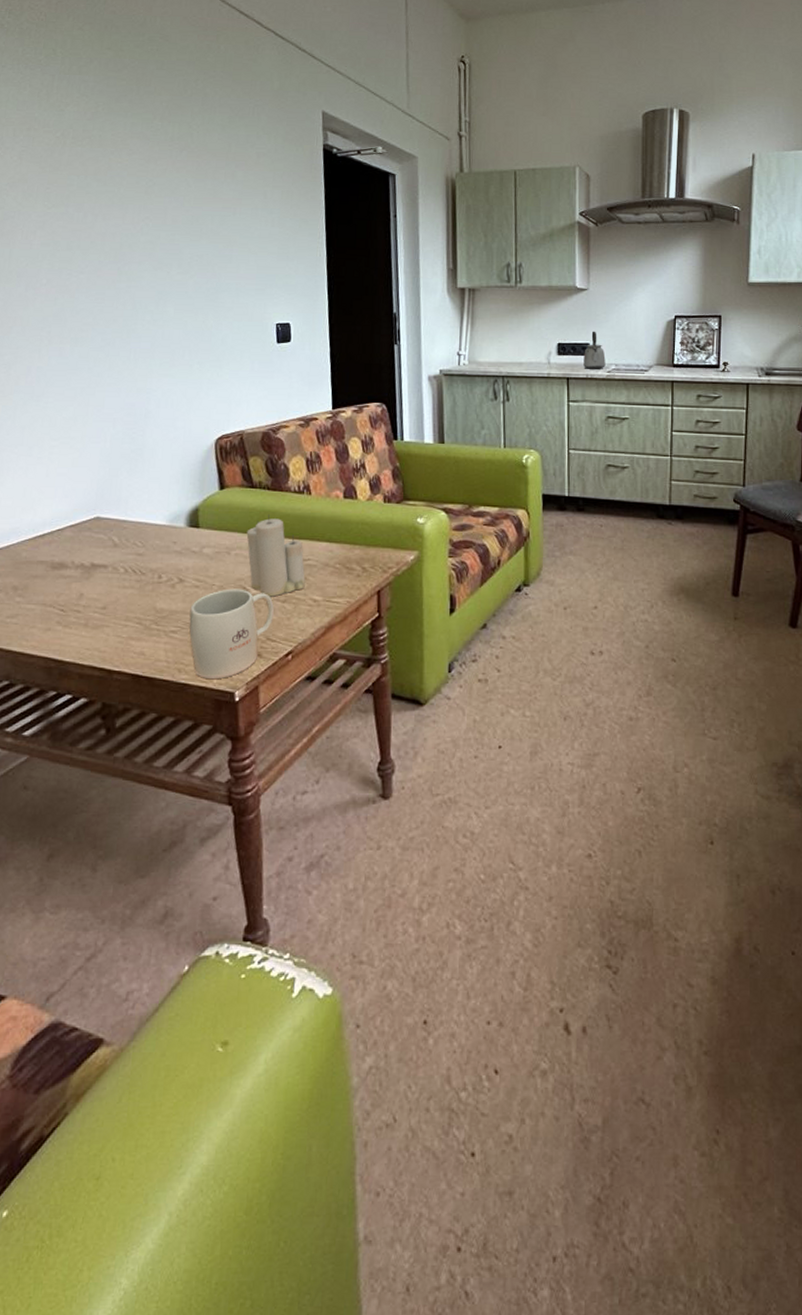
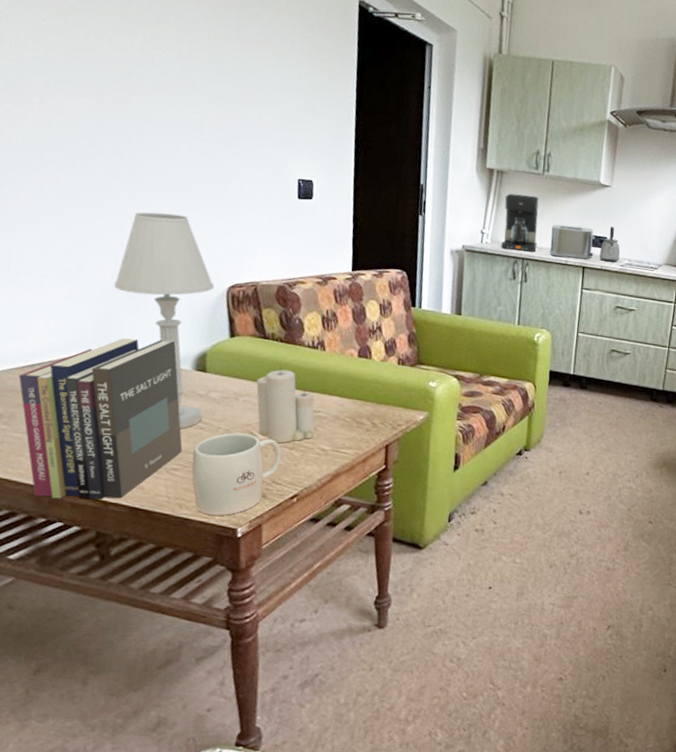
books: none [31,498,180,670] -> present [19,338,183,500]
table lamp: none [113,372,204,589] -> present [114,212,215,429]
coffee maker: none [479,310,516,370] -> present [501,193,539,252]
toaster: none [530,336,578,372] -> present [549,224,595,261]

